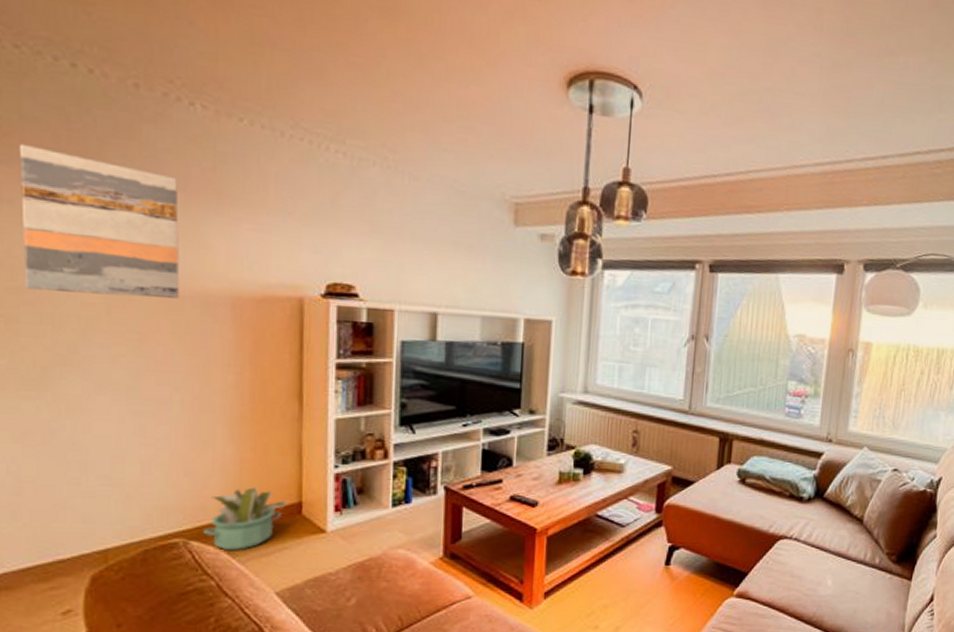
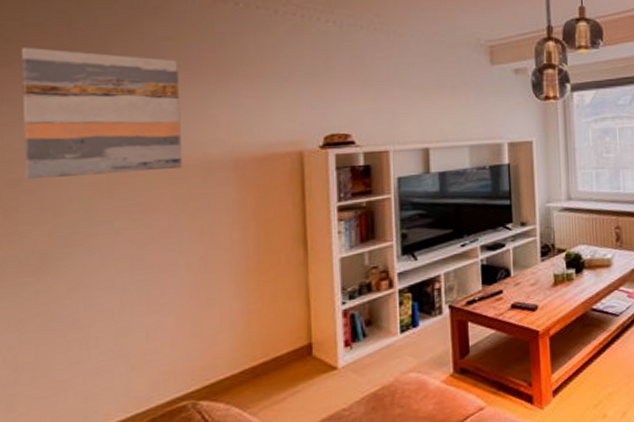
decorative plant: present [204,487,287,551] -> none [213,336,297,405]

